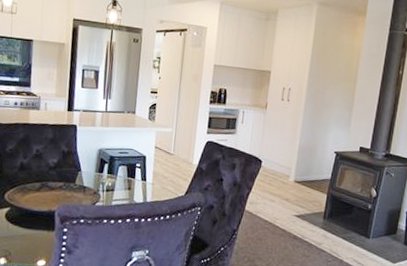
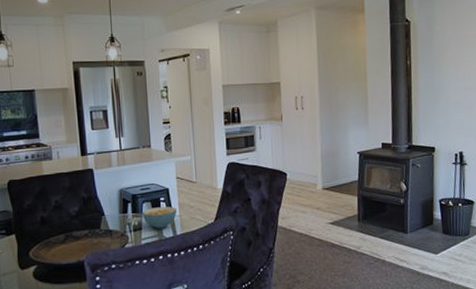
cereal bowl: none [116,172,151,194] -> present [142,206,177,229]

